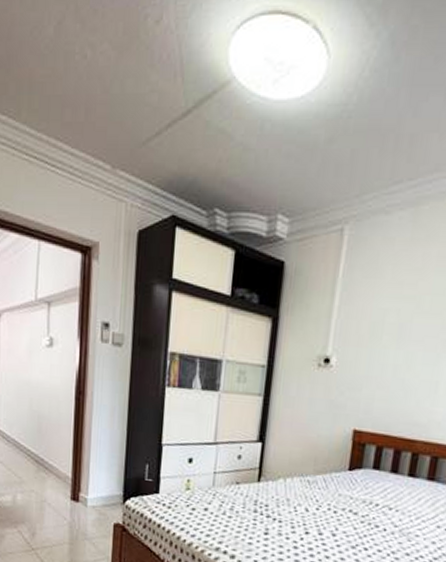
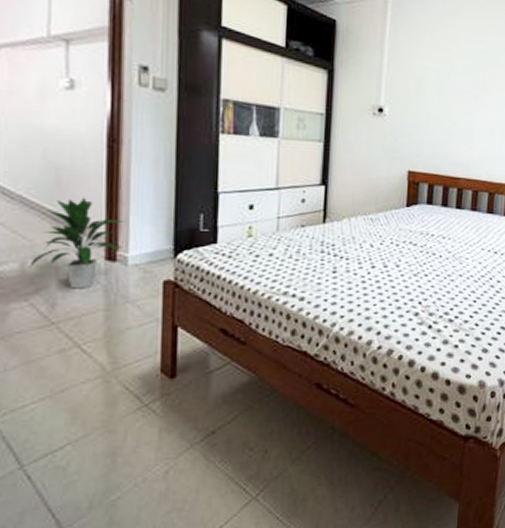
indoor plant: none [18,444,86,523] -> present [29,198,124,289]

